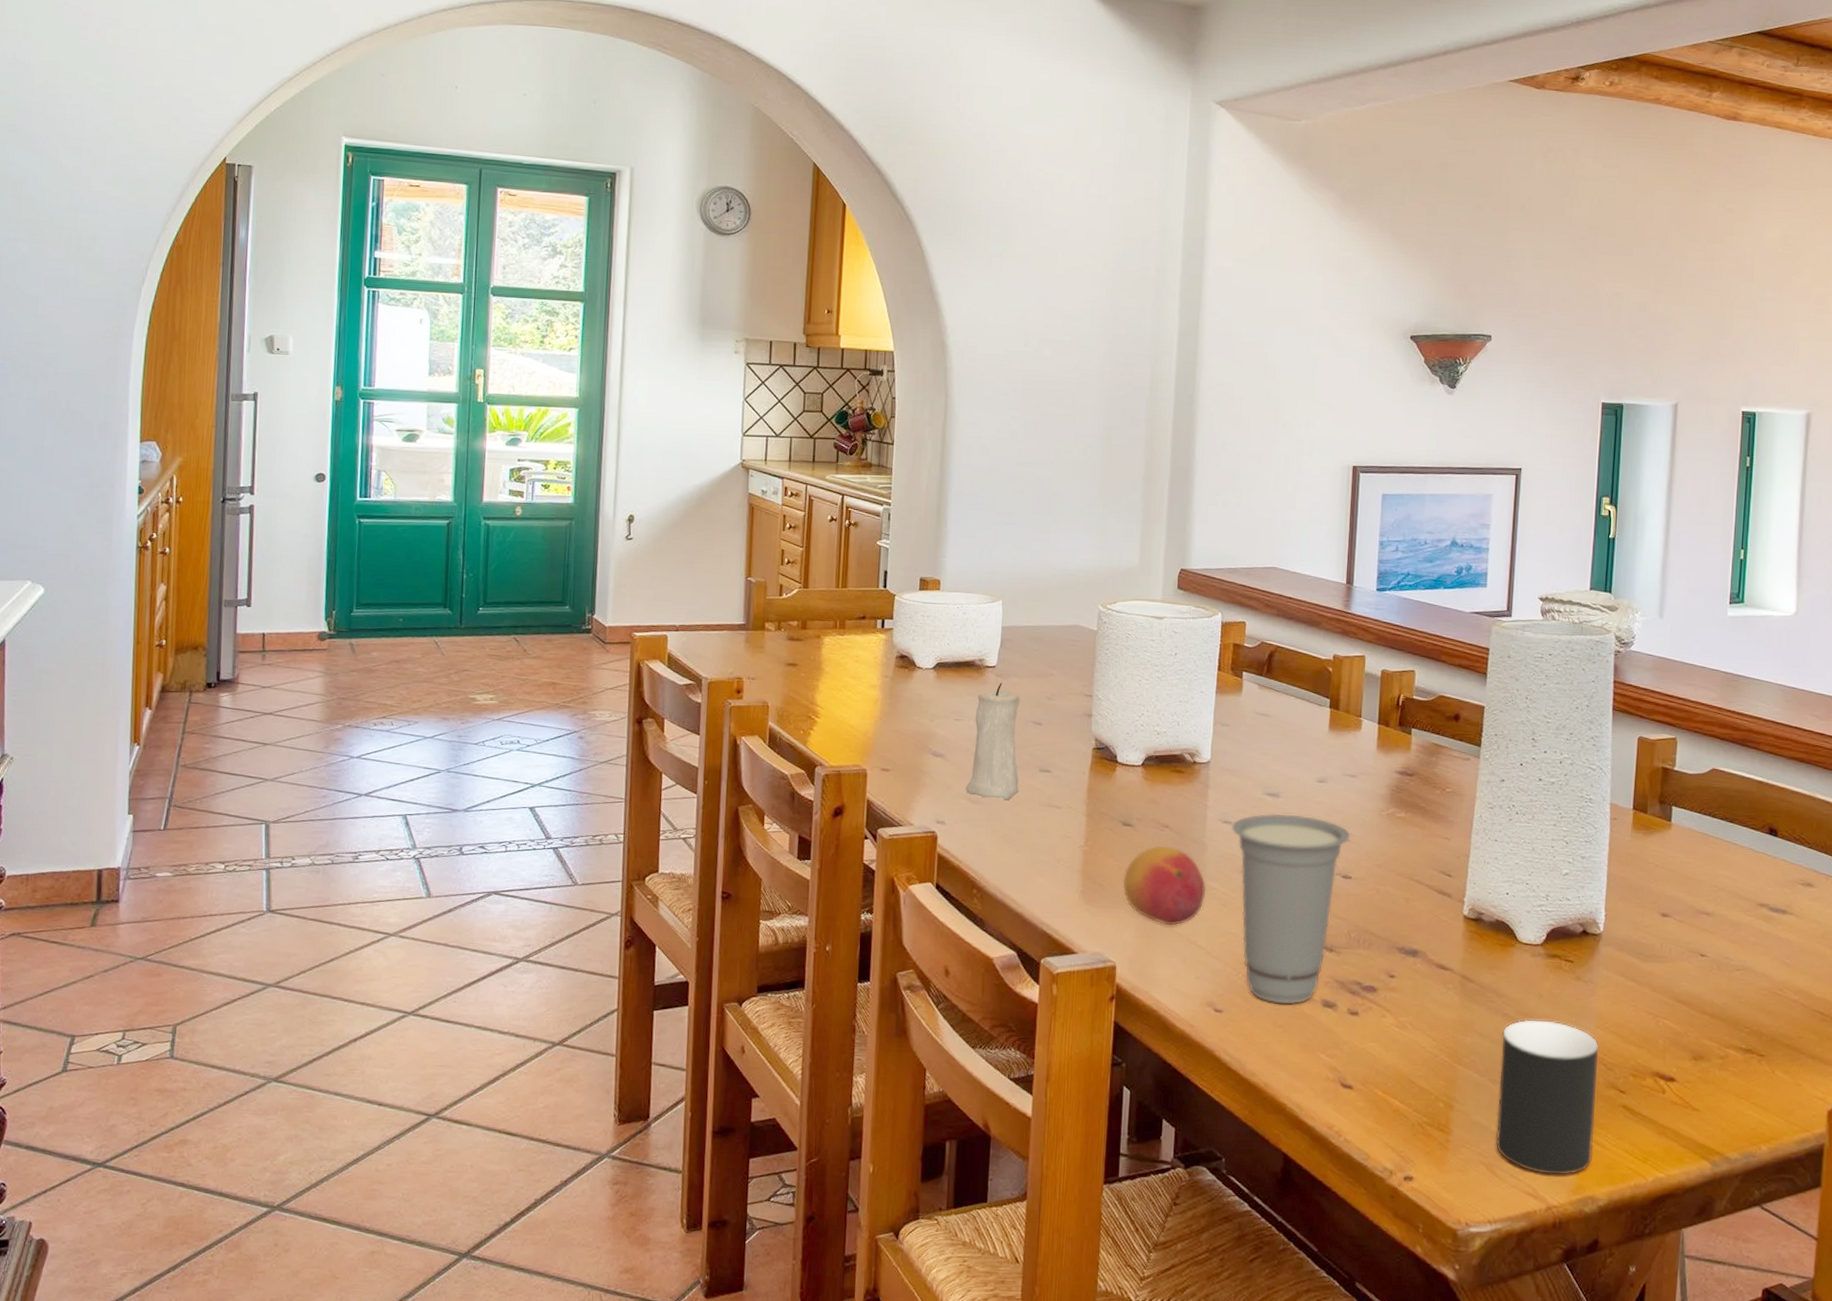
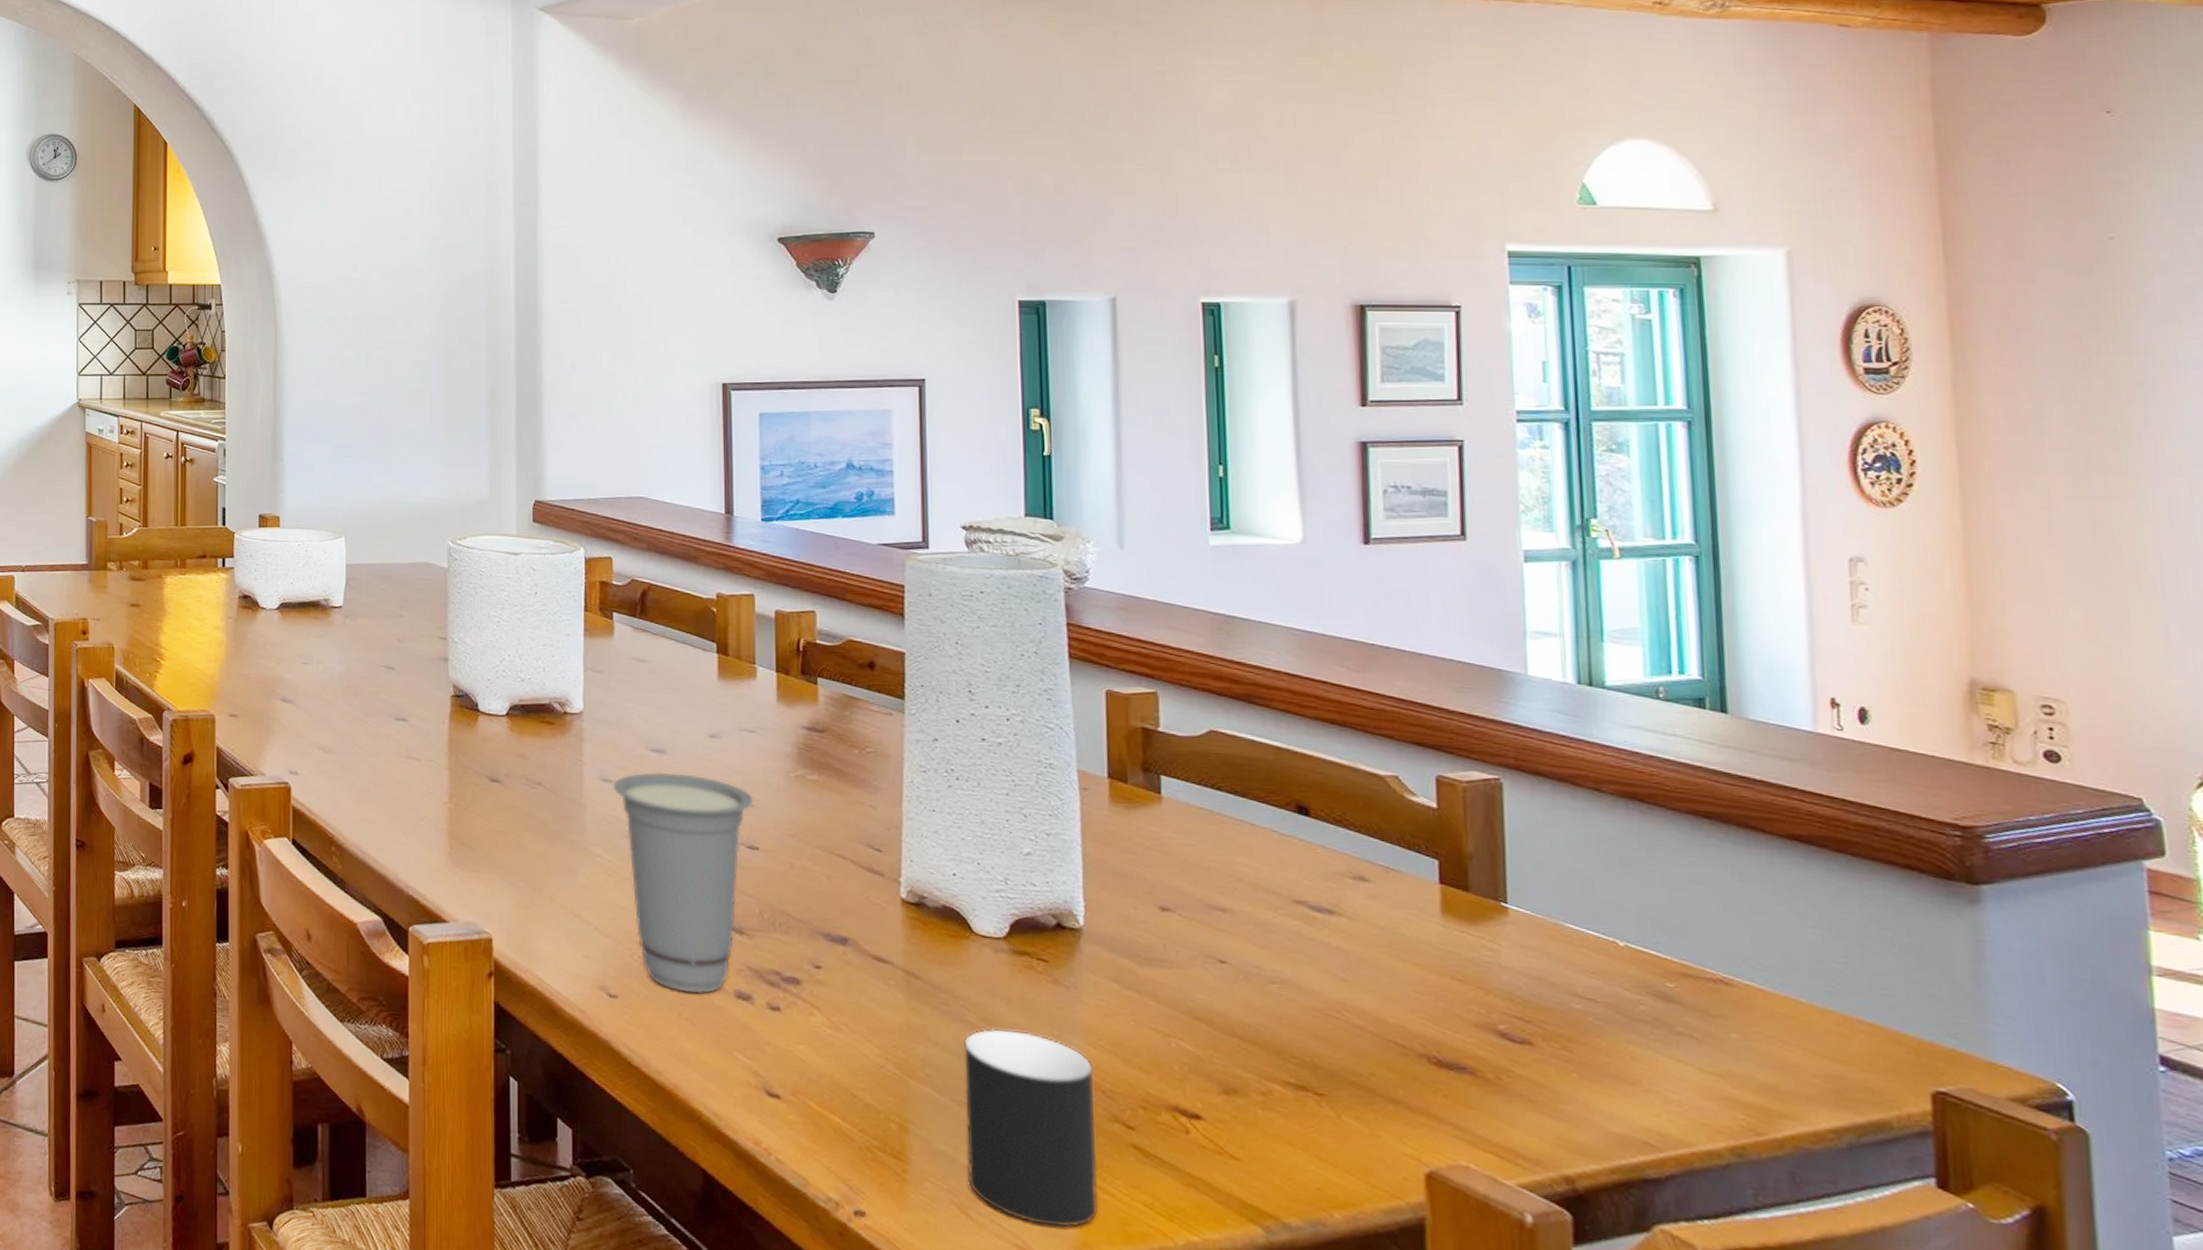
candle: present [966,683,1020,801] -> none [318,624,373,751]
fruit: present [1122,845,1206,926] -> none [494,804,589,897]

